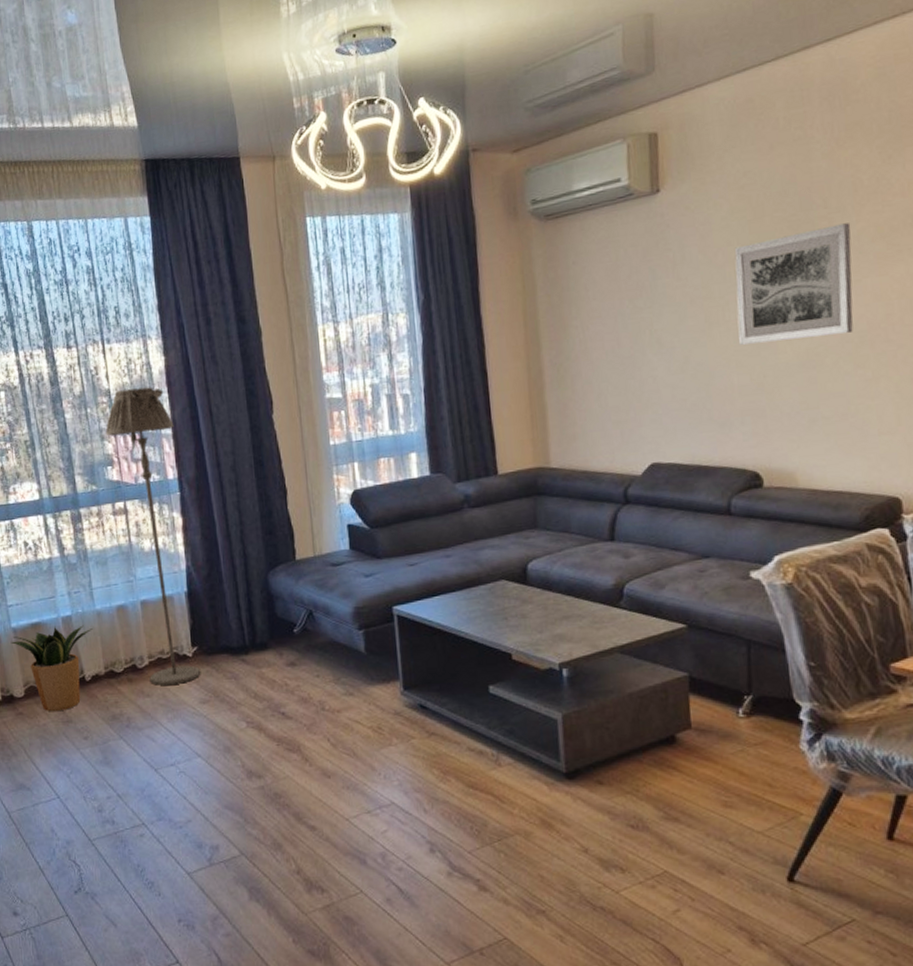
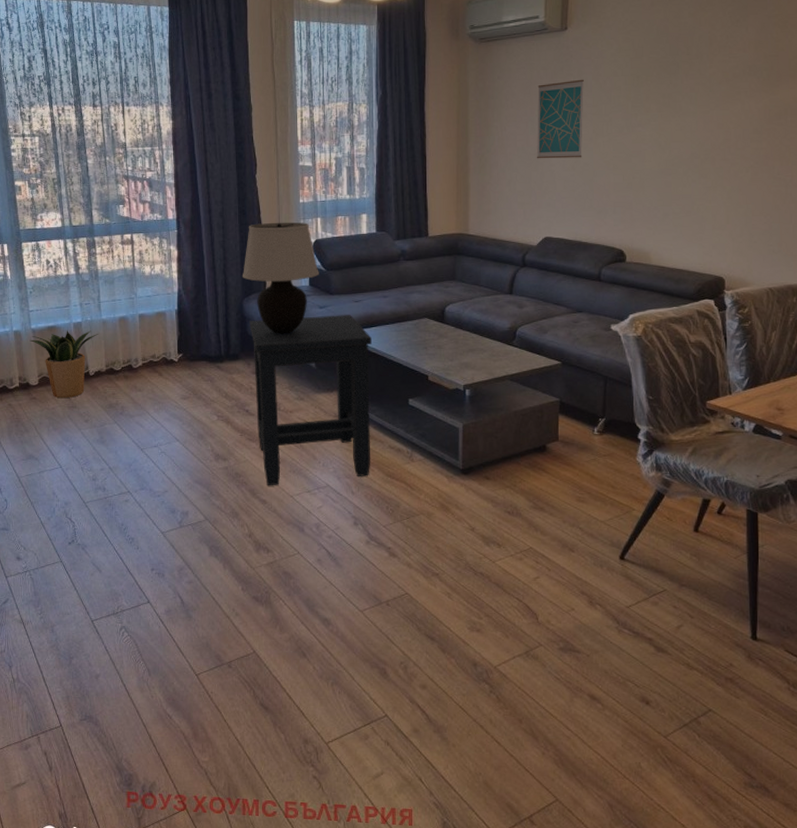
floor lamp: present [105,387,201,685] -> none [120,144,184,383]
table lamp: none [264,470,362,614] -> present [242,222,319,334]
side table: none [278,582,446,808] -> present [249,315,372,486]
wall art: none [626,254,693,363] -> present [536,79,584,159]
wall art: present [734,223,853,345] -> none [616,68,705,152]

